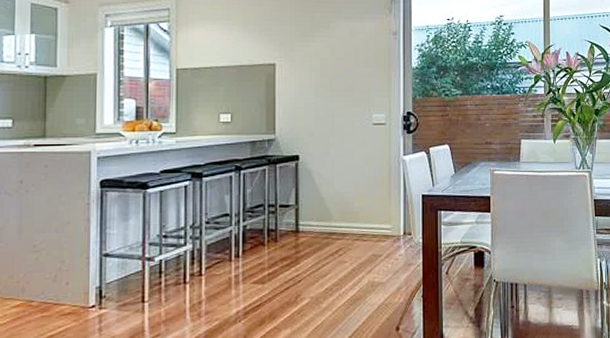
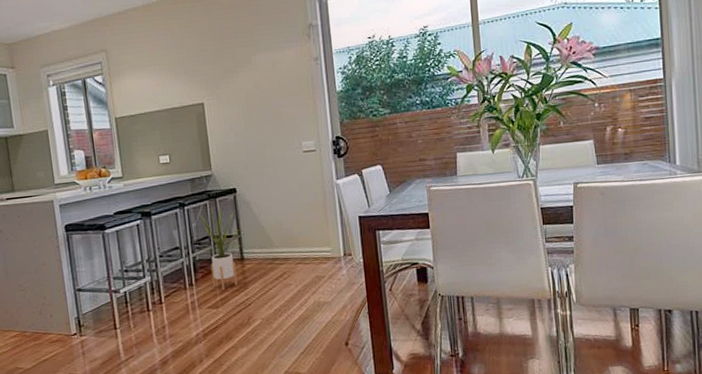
house plant: none [255,173,298,265] -> present [199,206,242,291]

